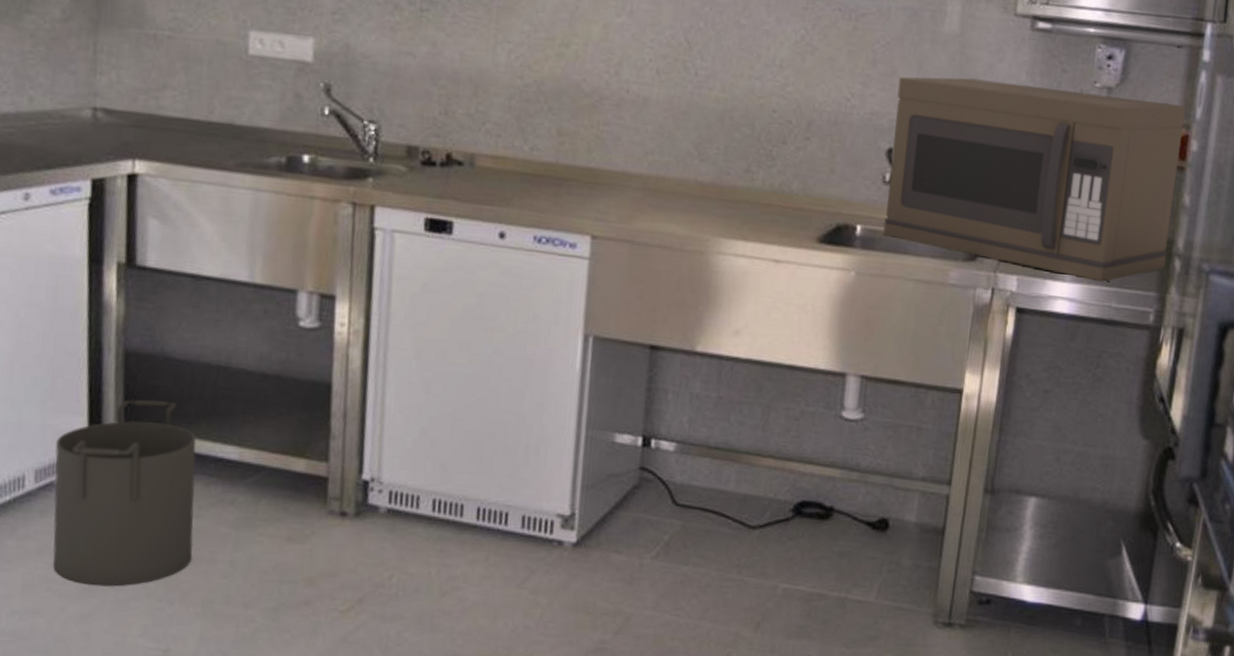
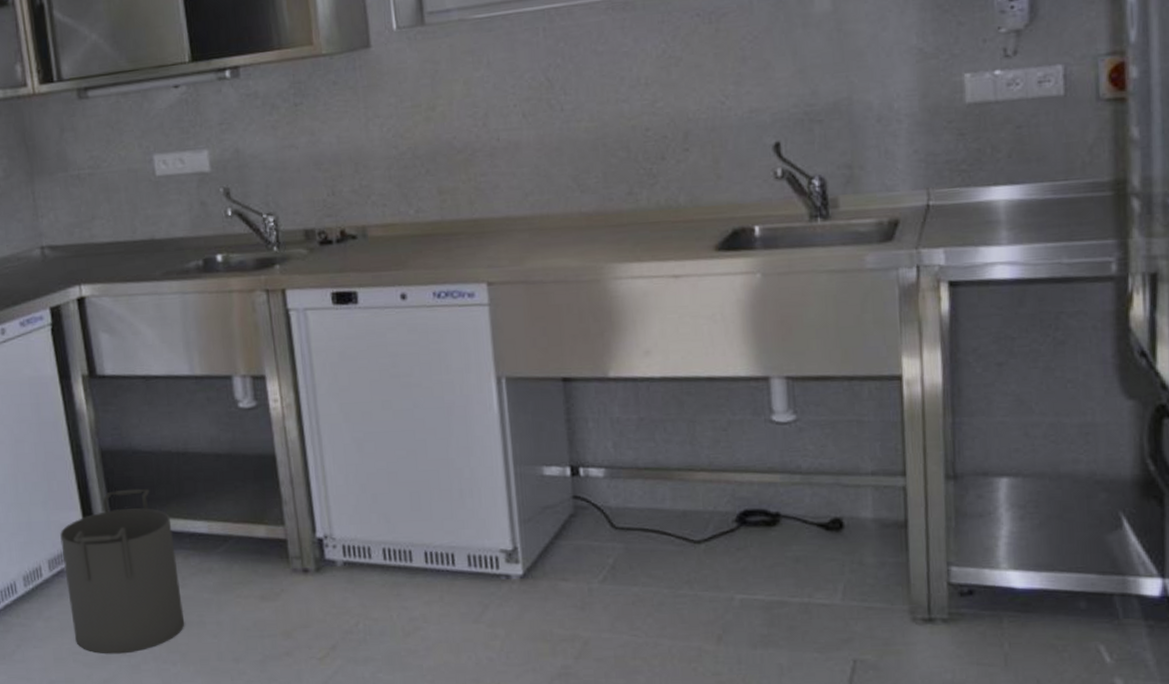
microwave: present [883,76,1187,282] -> none [774,31,1121,239]

